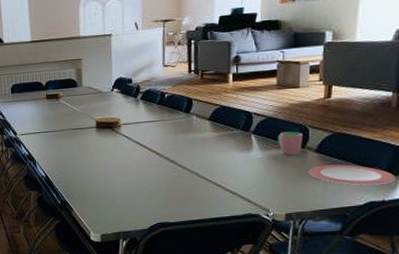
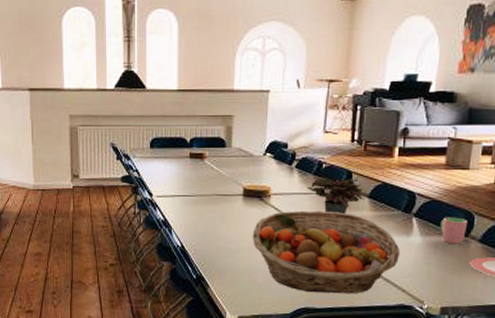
fruit basket: none [107,135,243,209] -> present [252,210,401,294]
potted plant: none [152,104,210,138] -> present [307,177,370,215]

